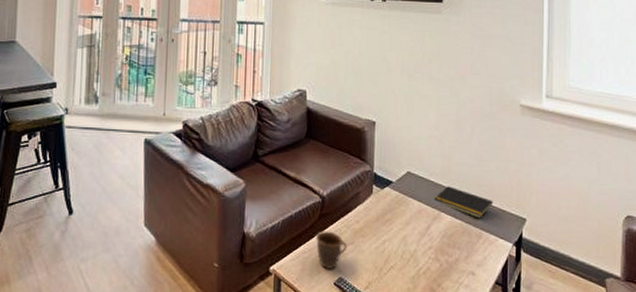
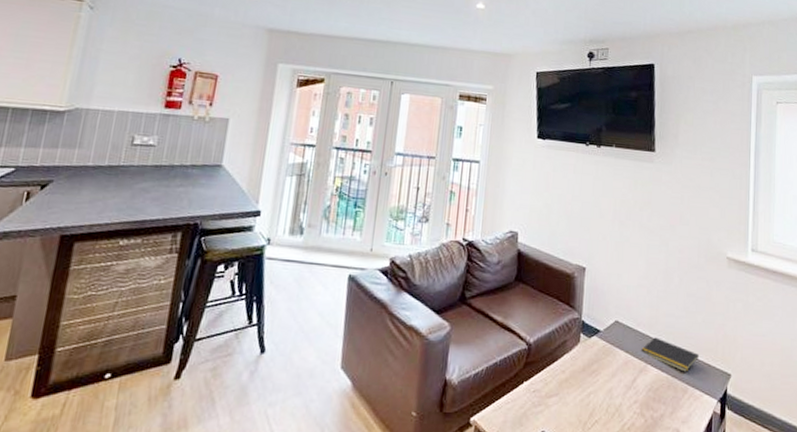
mug: present [315,231,348,269] -> none [519,380,552,422]

